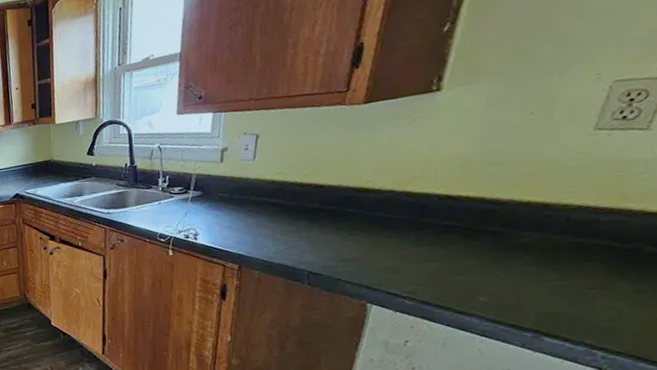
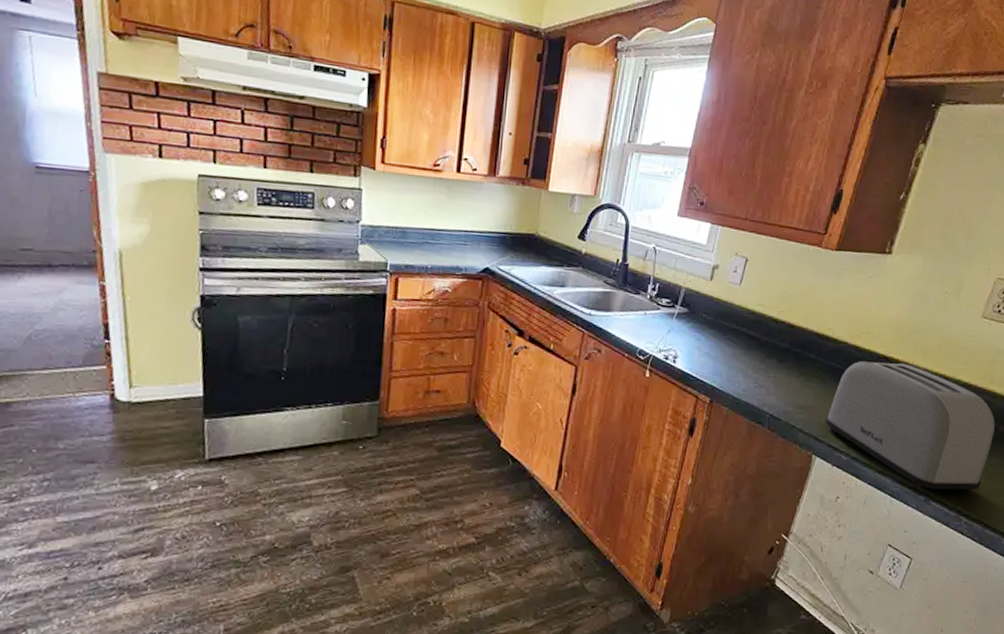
toaster: none [377,198,638,325] -> present [824,360,996,491]

